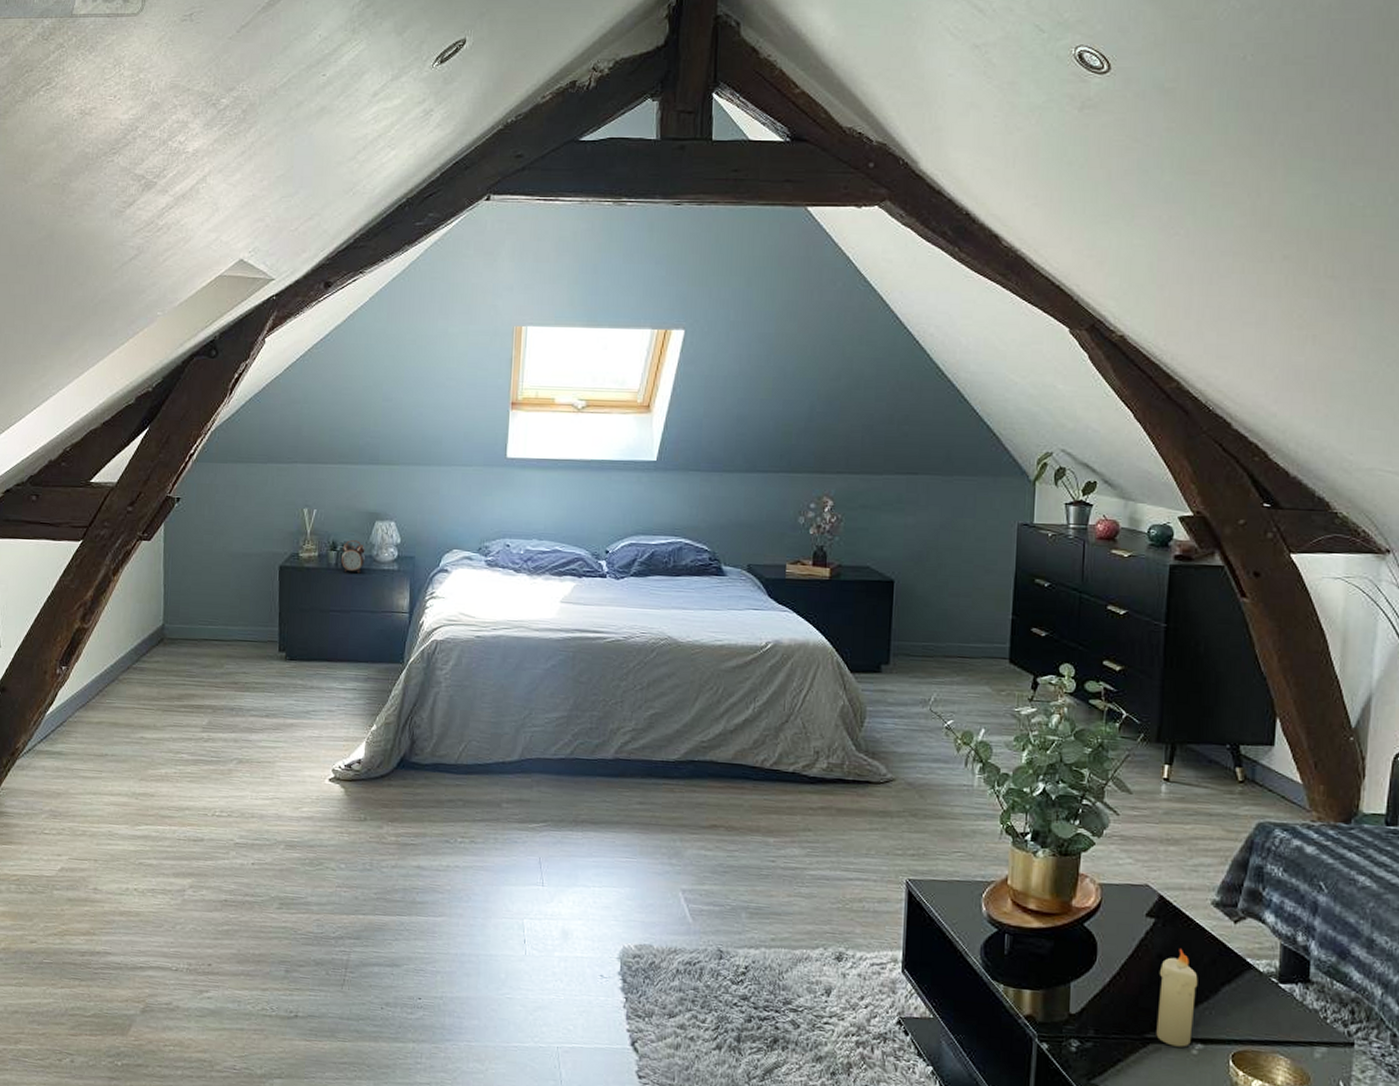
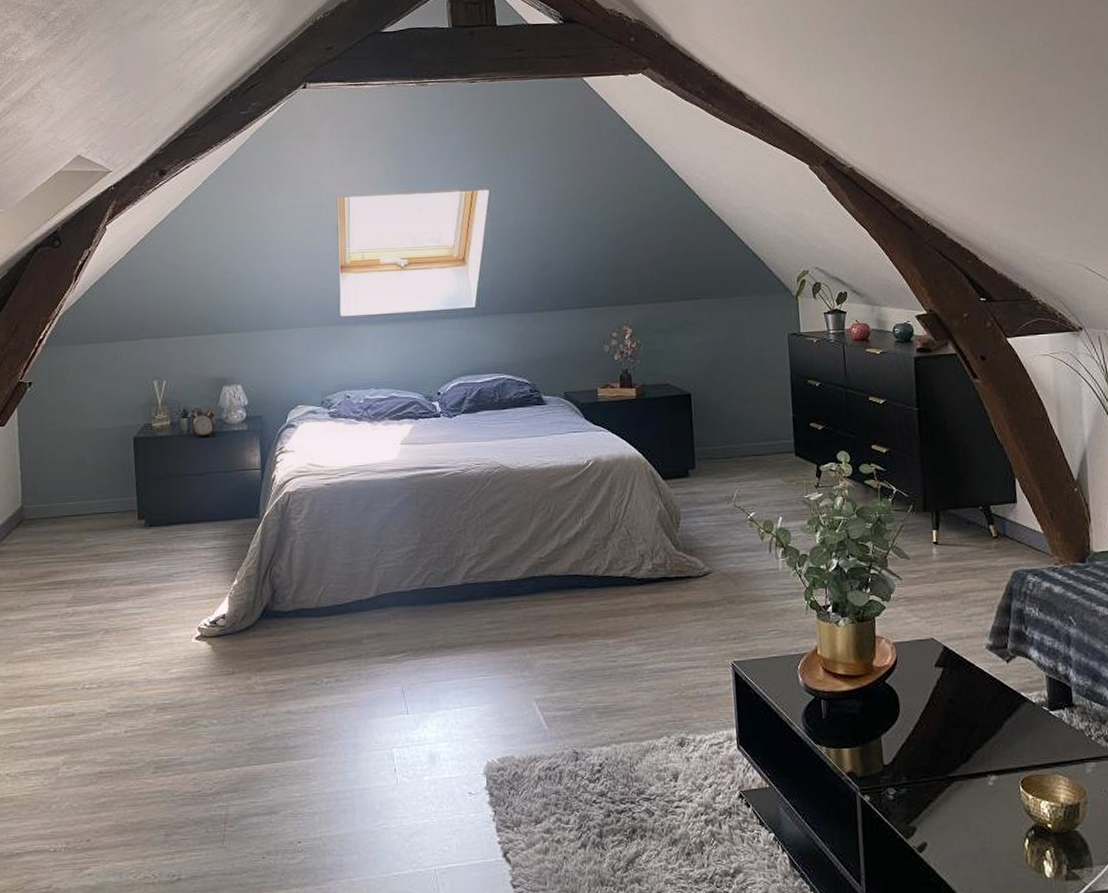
candle: present [1156,949,1198,1048] -> none [952,692,987,781]

